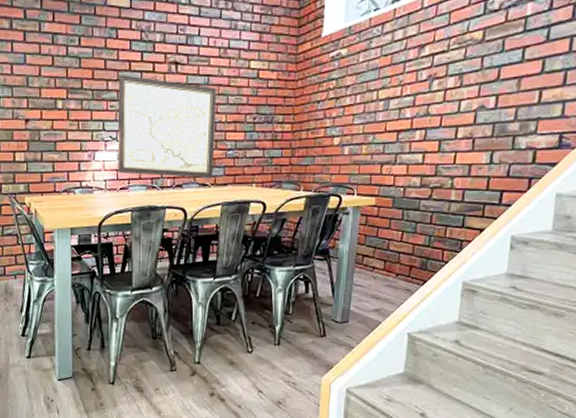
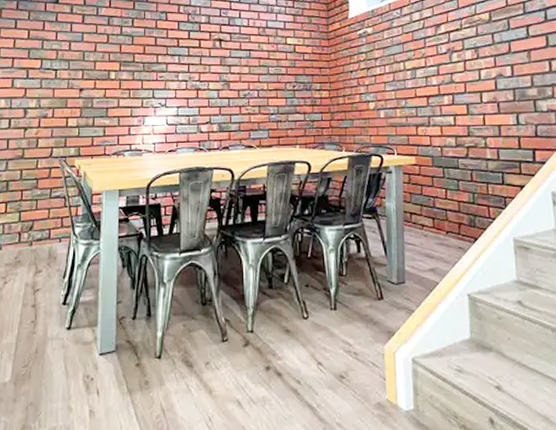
wall art: present [117,75,217,178] -> none [166,50,259,140]

